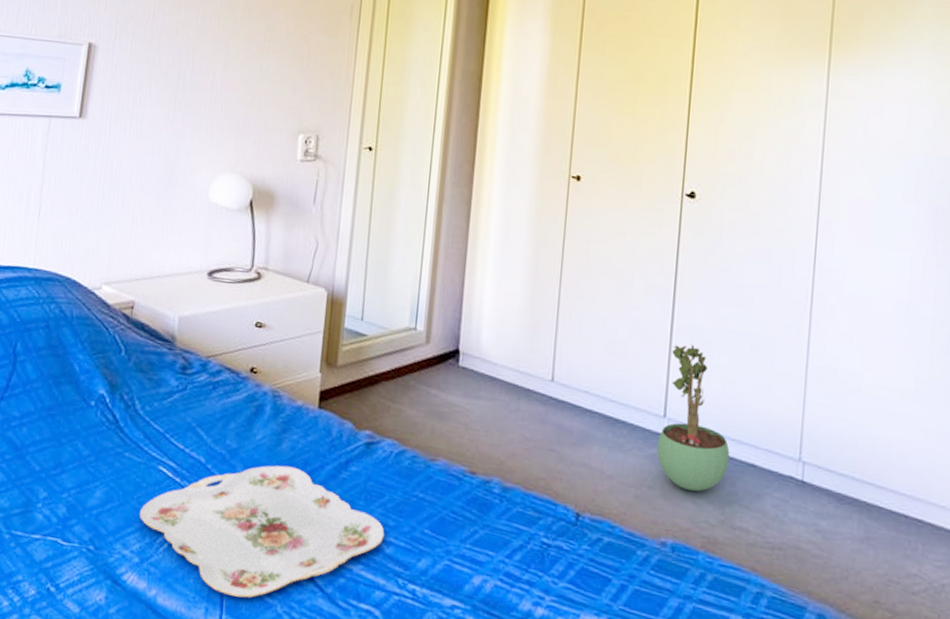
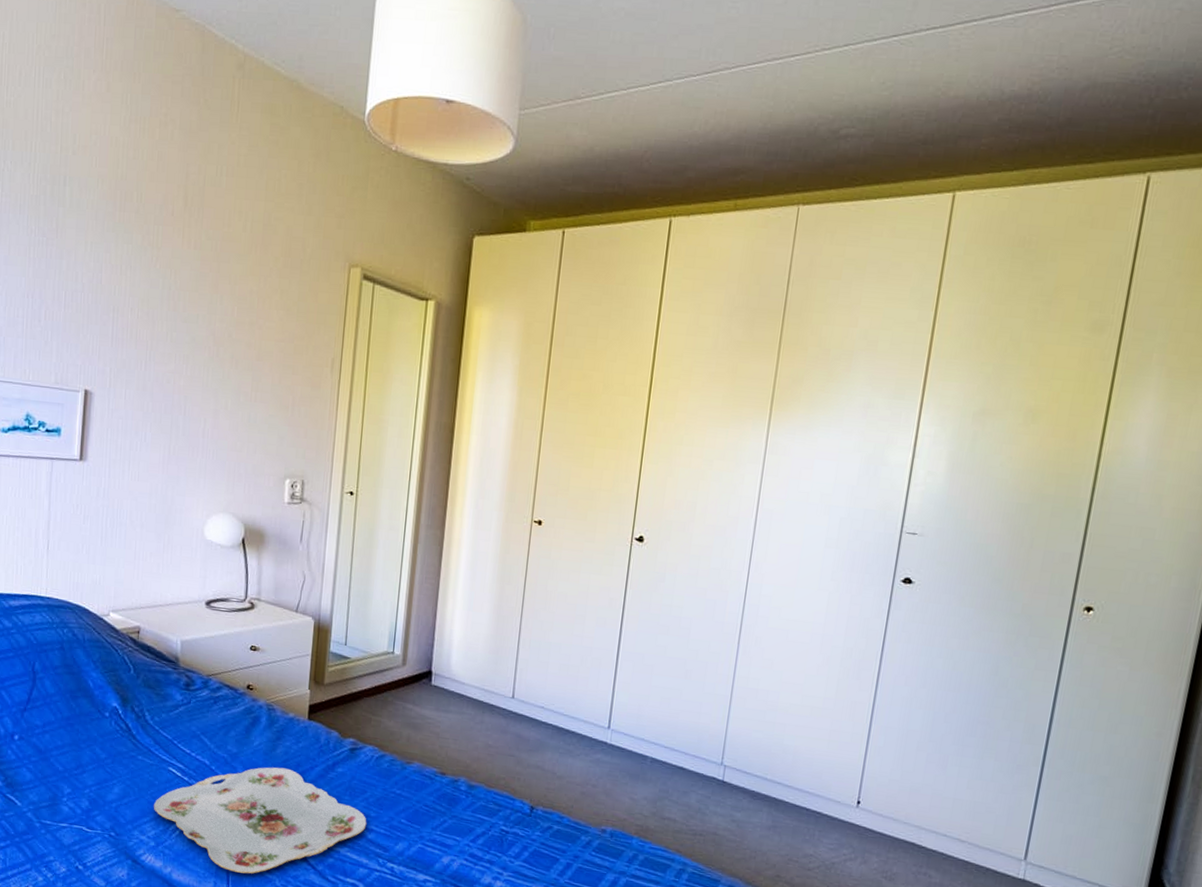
potted plant: present [656,344,730,492] -> none [600,667,663,789]

